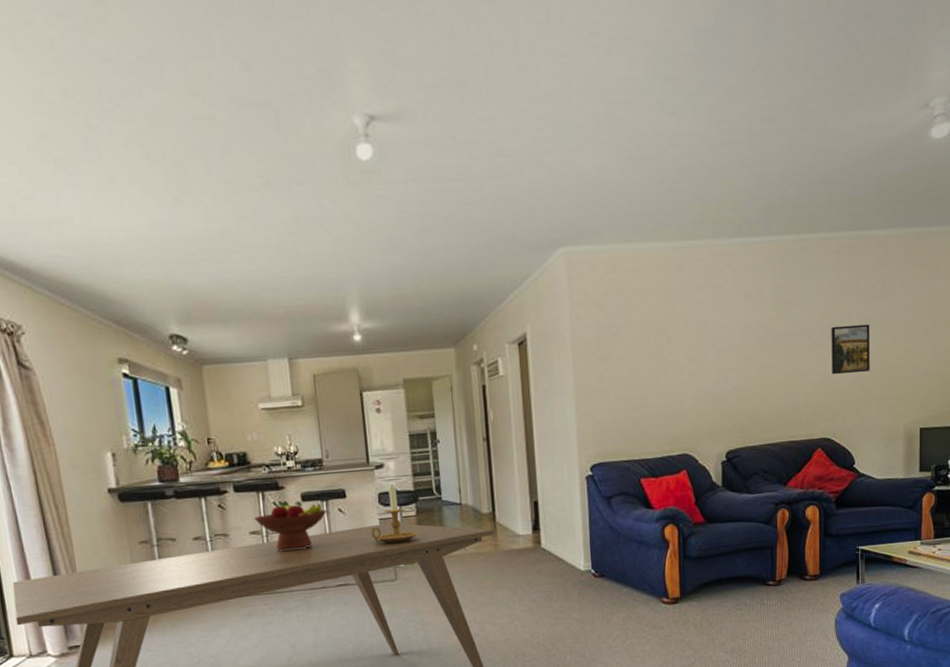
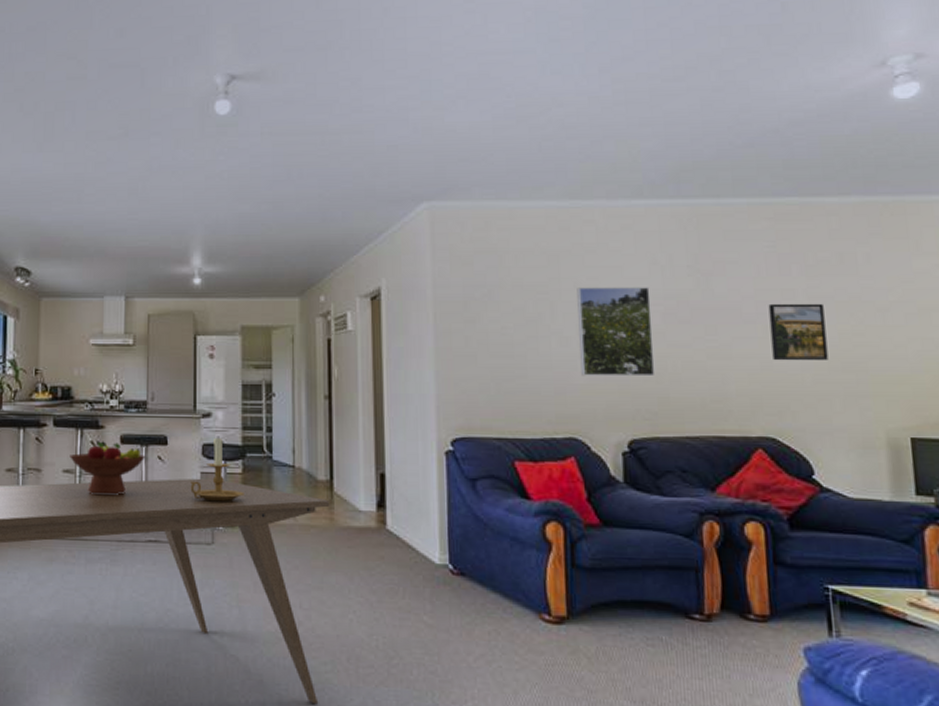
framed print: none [688,318,747,401] -> present [577,287,655,377]

